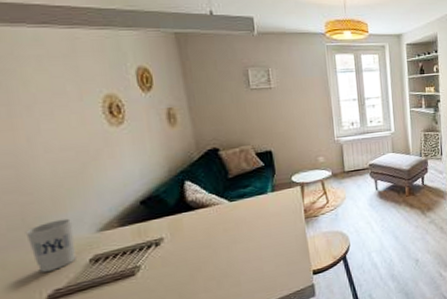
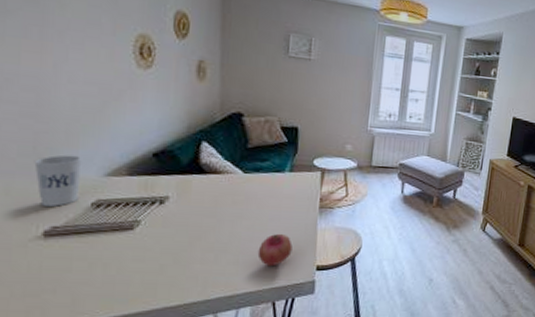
fruit: none [256,248,288,281] -> present [257,233,293,267]

